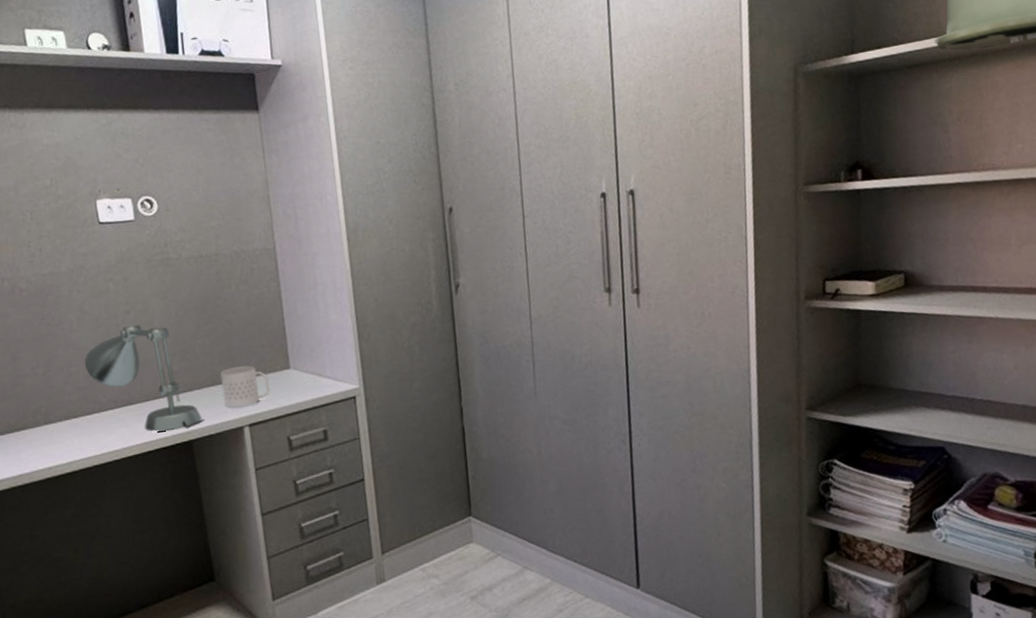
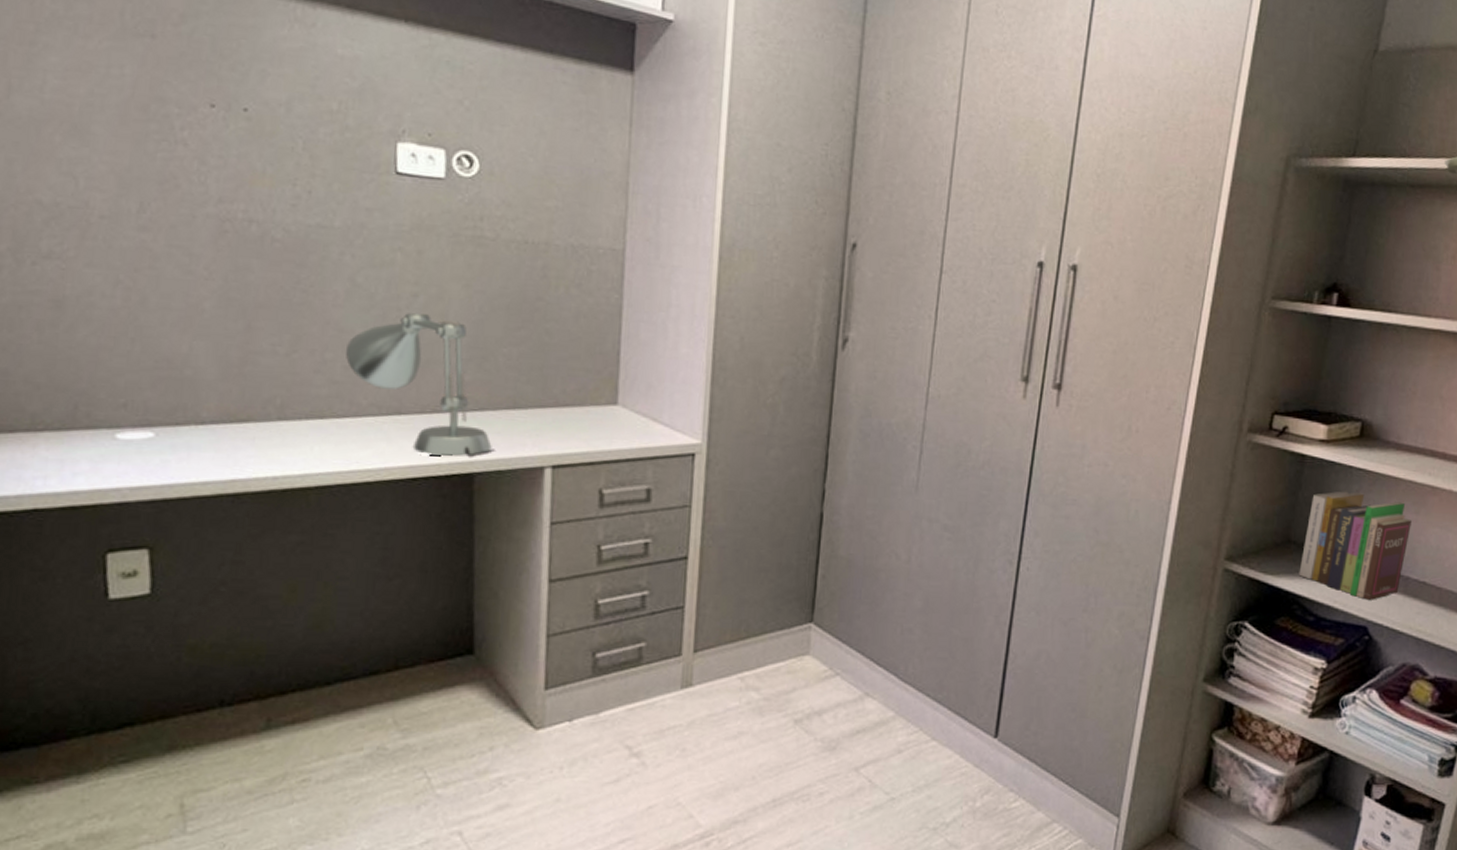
mug: present [220,365,270,408] -> none [524,389,588,443]
books: none [873,333,967,424] -> present [1299,491,1411,600]

